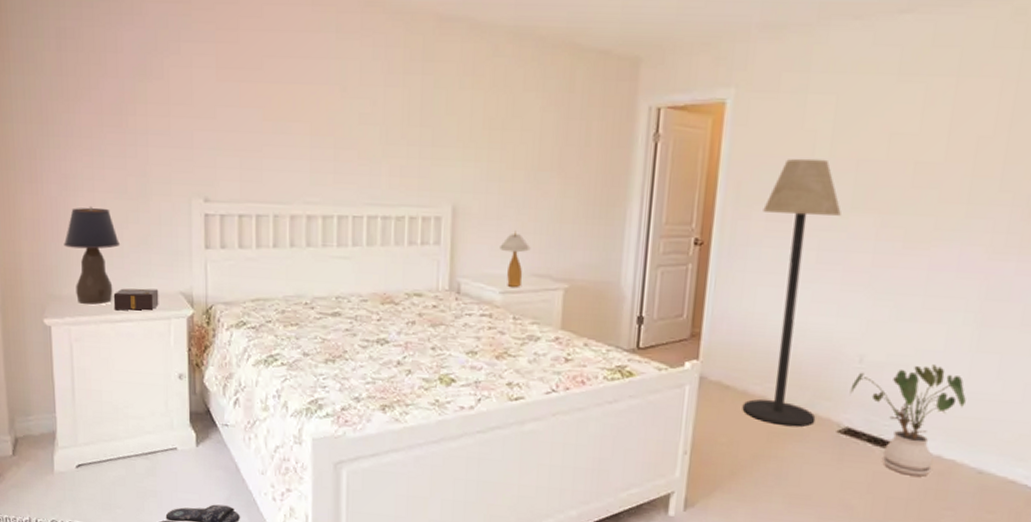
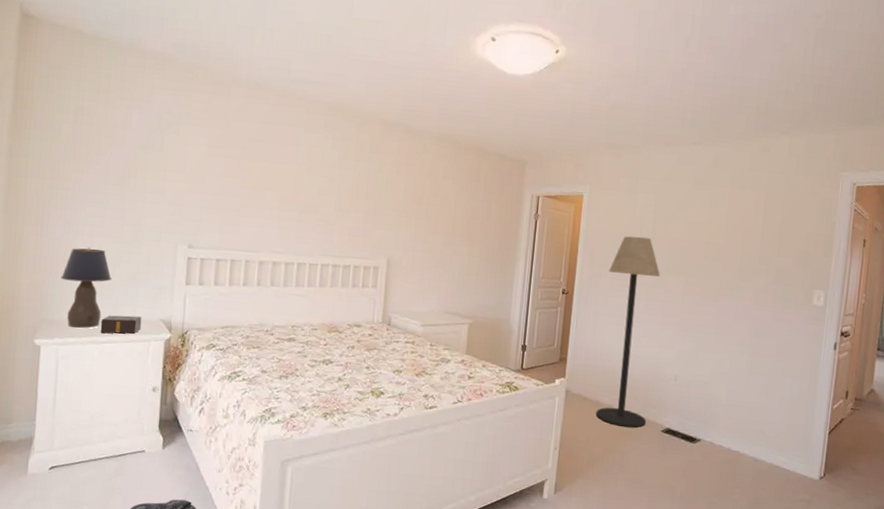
table lamp: present [499,231,531,287] -> none [422,279,445,321]
house plant: present [850,364,966,477] -> none [669,382,745,464]

